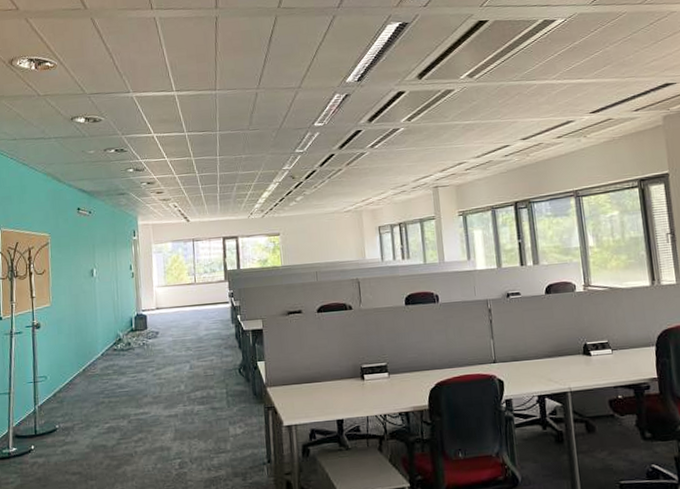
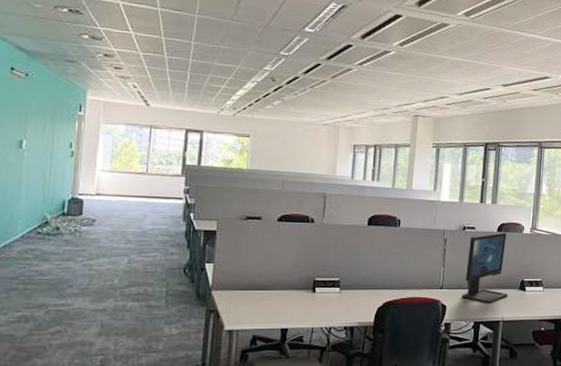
computer monitor: none [516,294,571,374] -> present [461,232,508,303]

